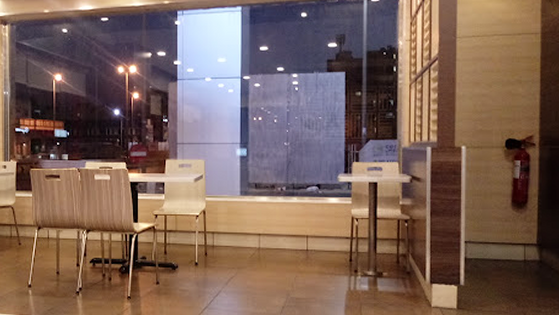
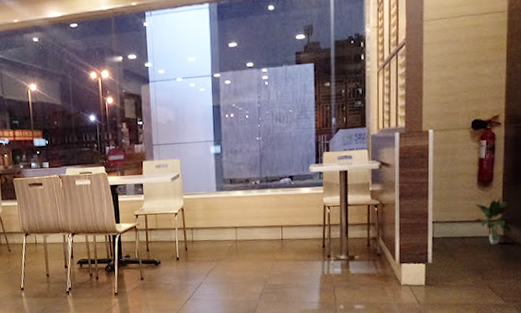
potted plant: none [508,220,548,269] -> present [474,197,512,244]

